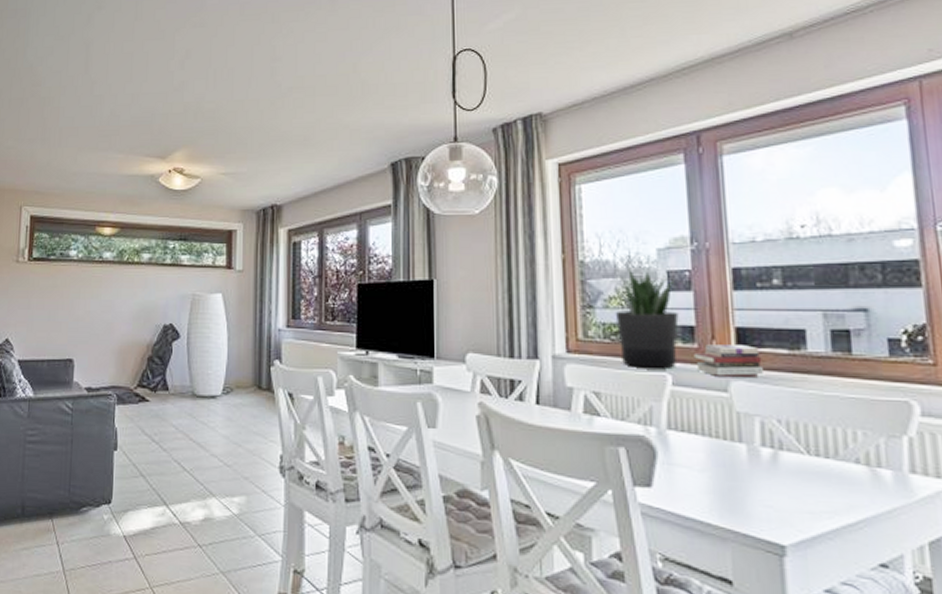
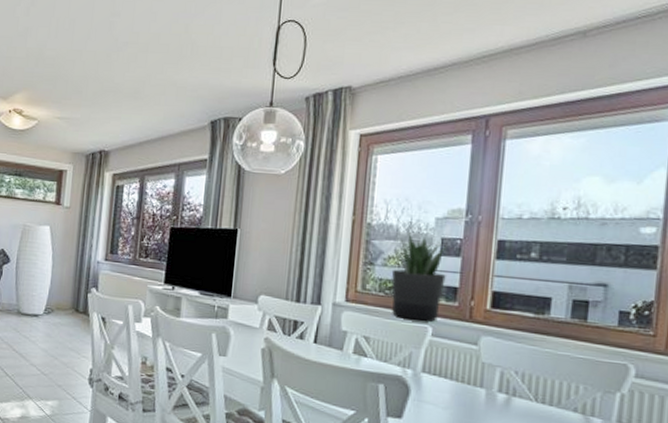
books: present [693,344,763,377] -> none [453,304,511,335]

